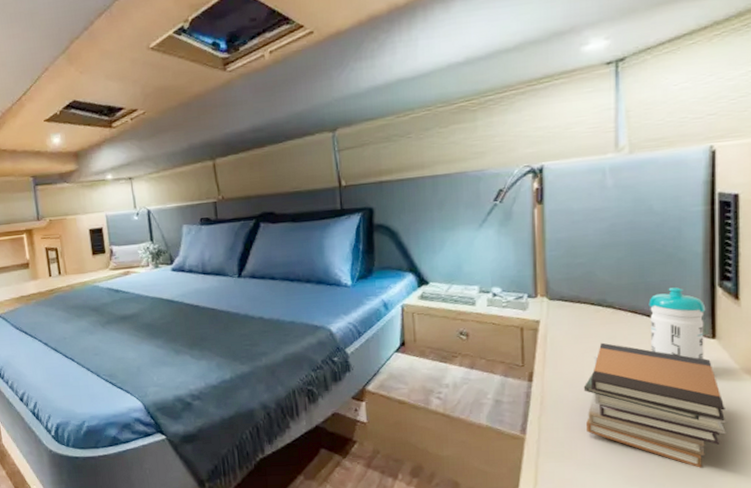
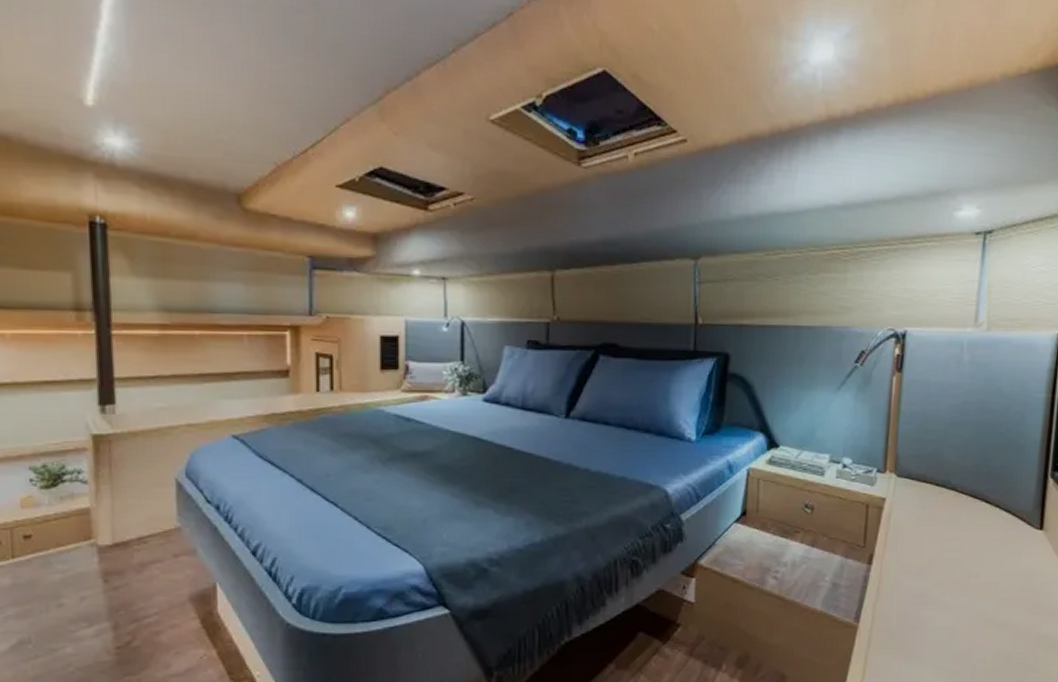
book stack: present [583,342,726,468] -> none [918,526,1044,663]
water bottle: present [648,287,706,360] -> none [985,474,1038,551]

